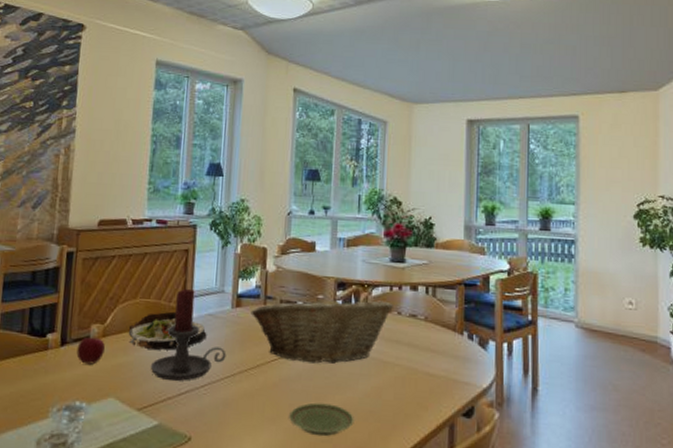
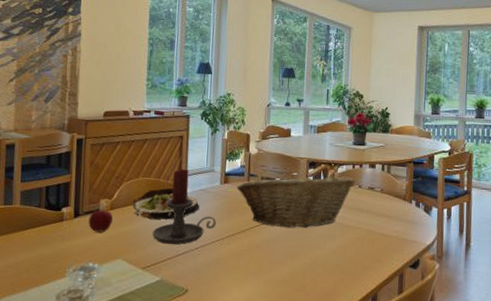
plate: present [289,402,354,437] -> none [269,259,323,286]

